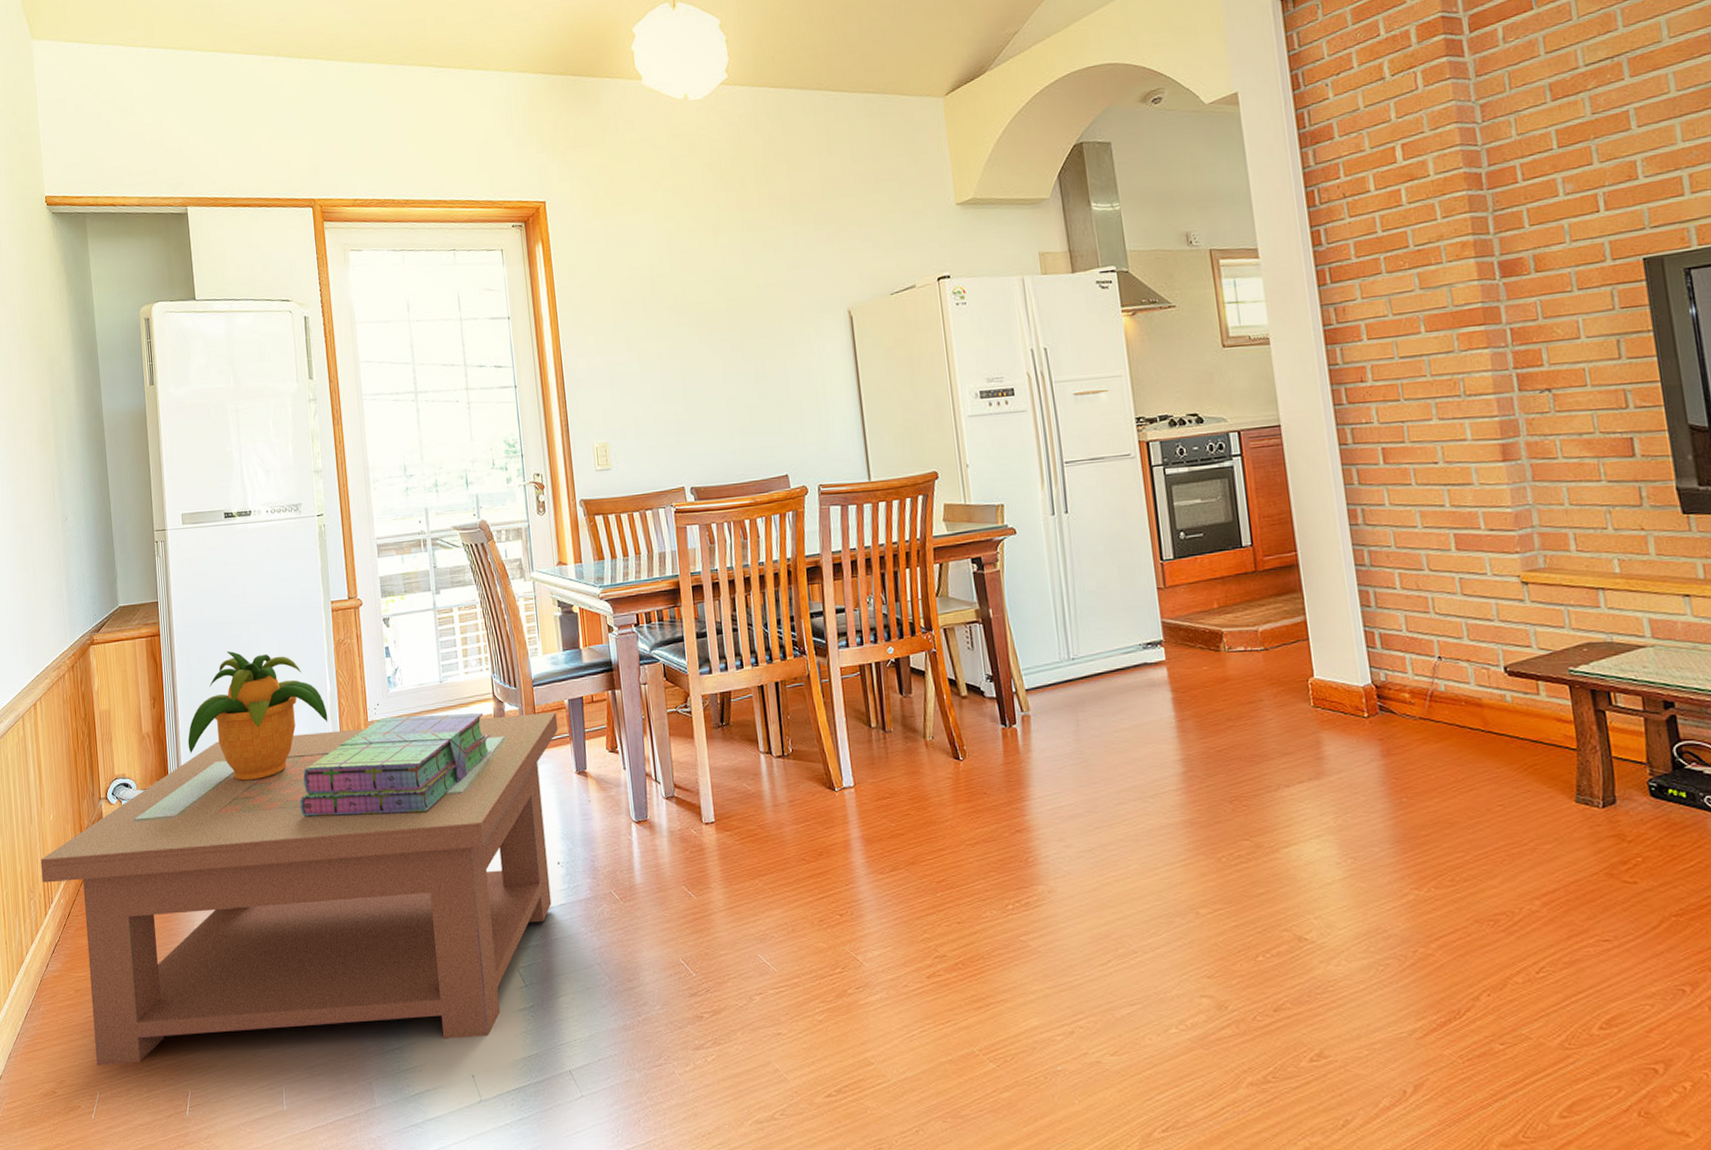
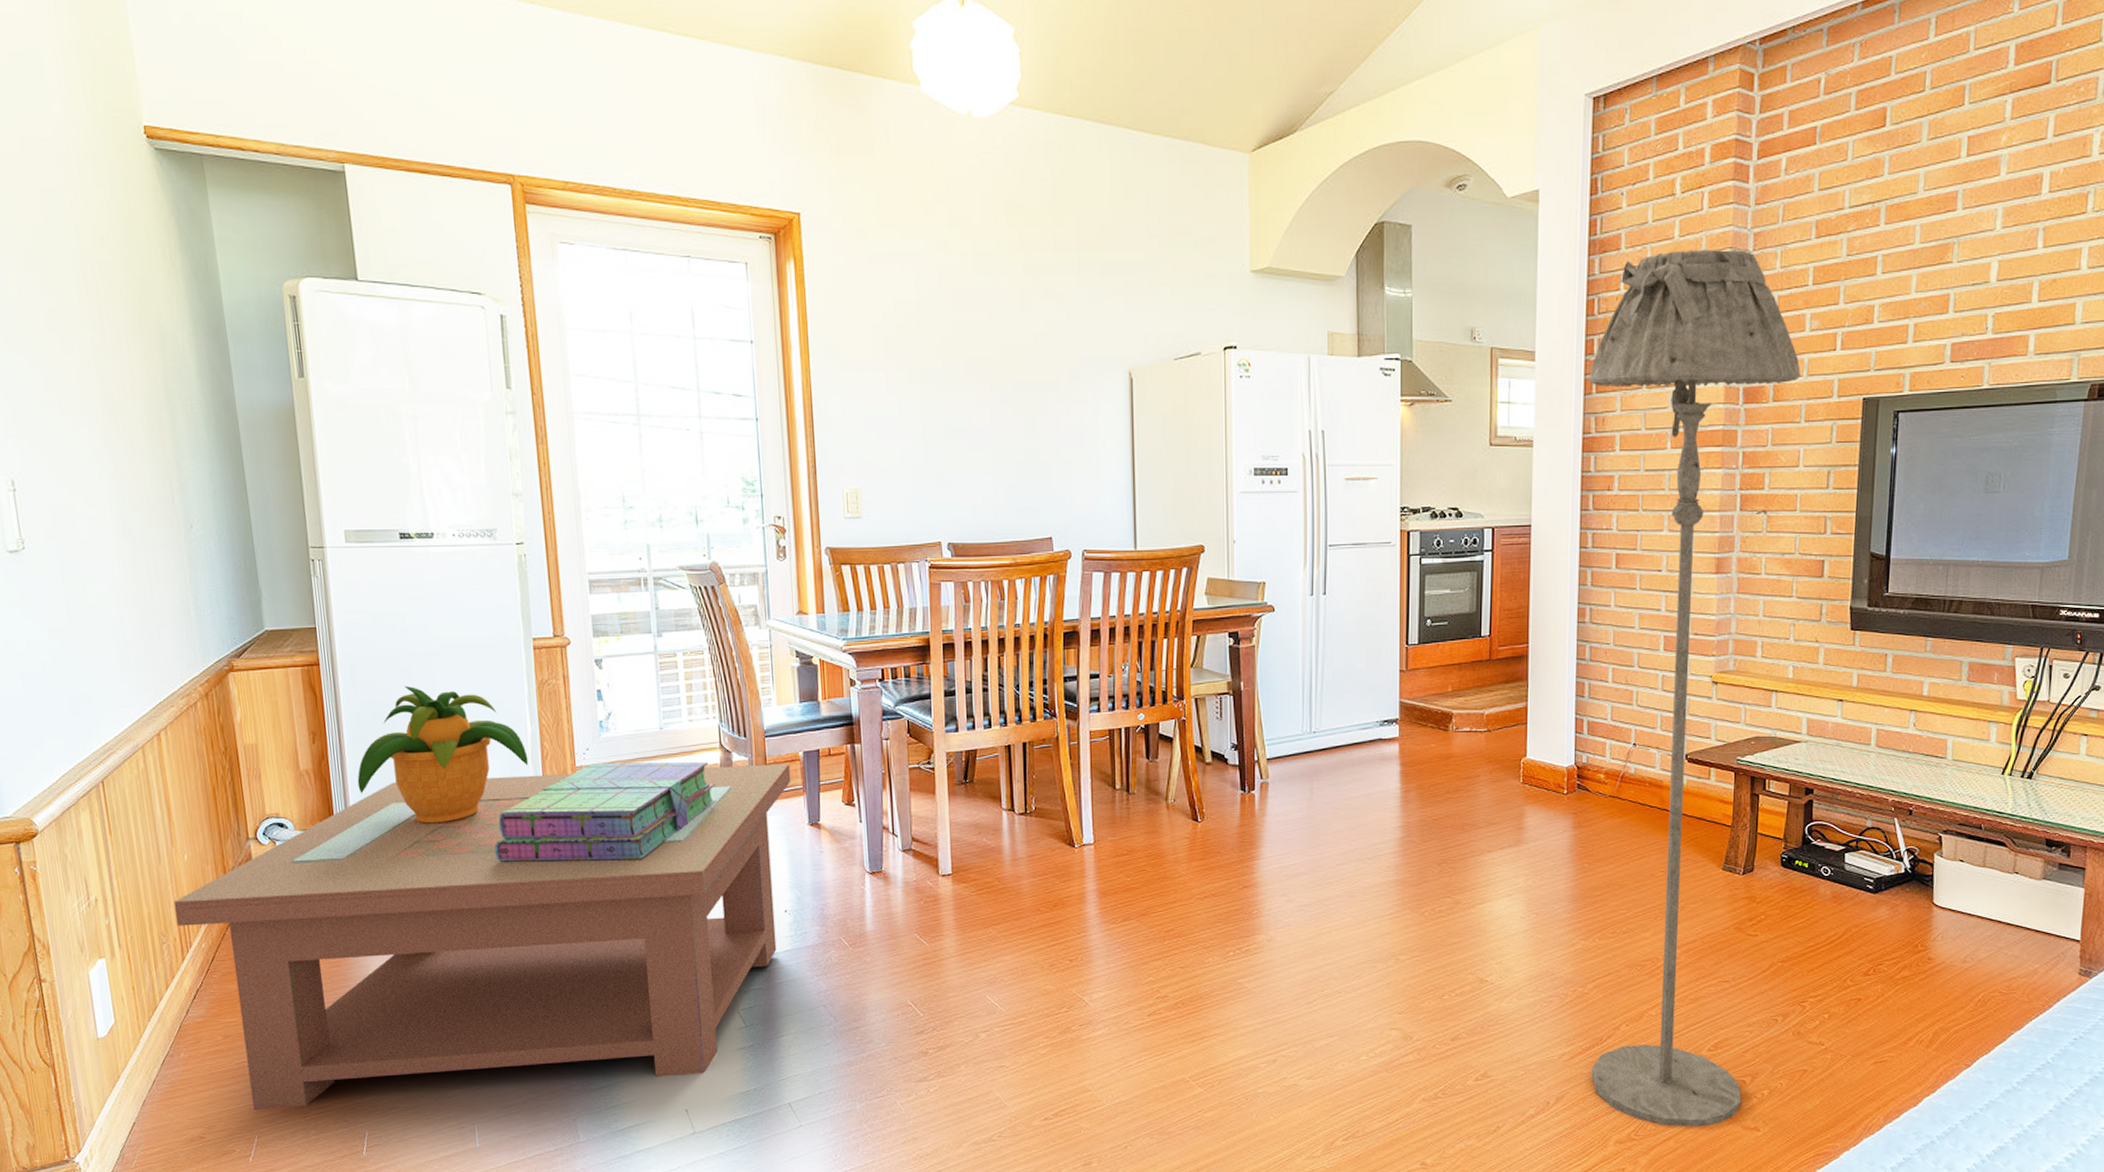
floor lamp: none [1320,122,1658,1129] -> present [1589,248,1801,1127]

